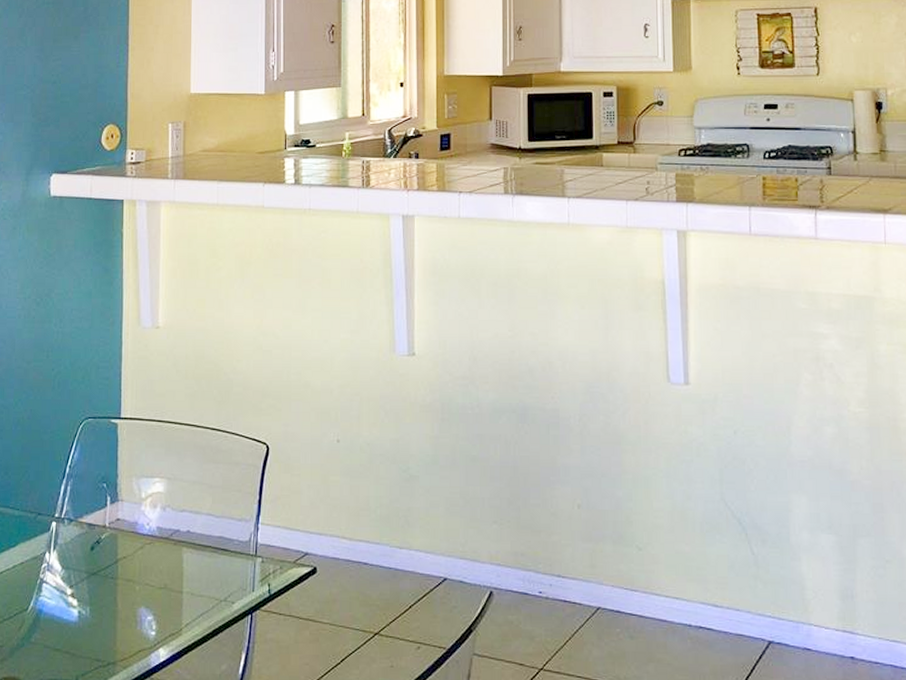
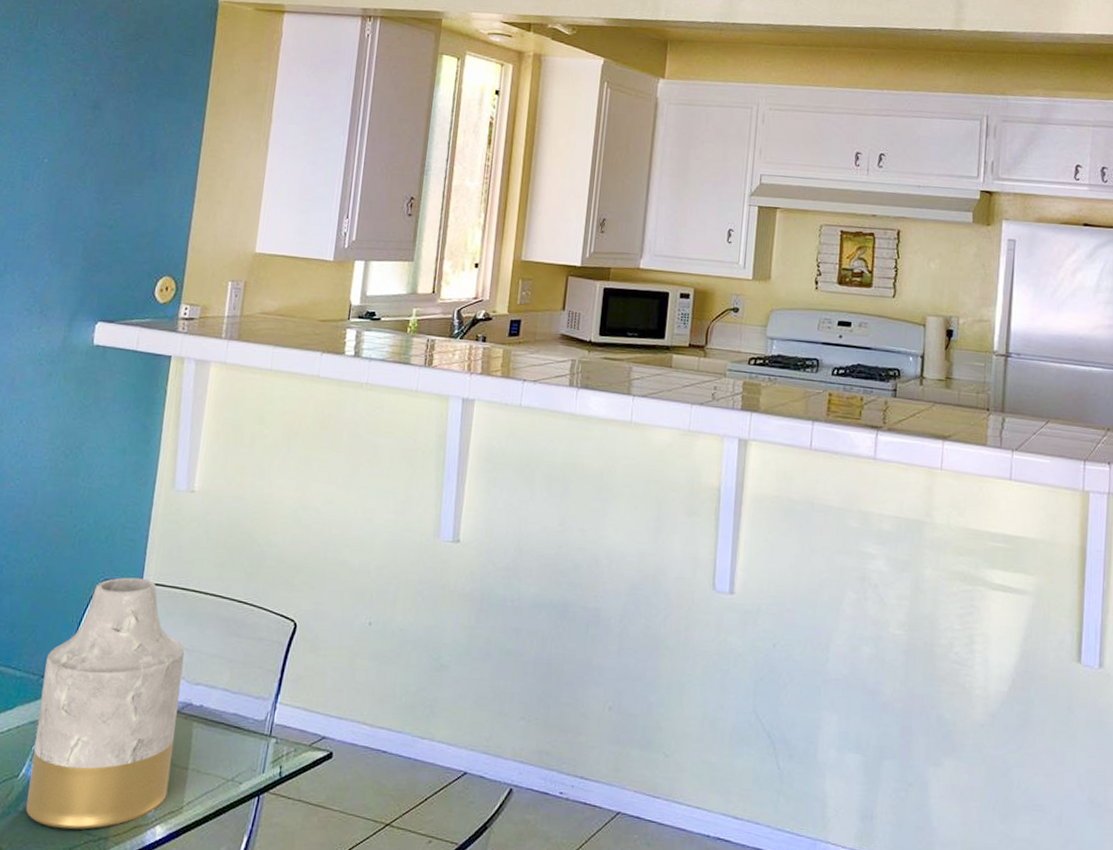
vase: none [38,414,167,657] -> present [26,577,185,830]

